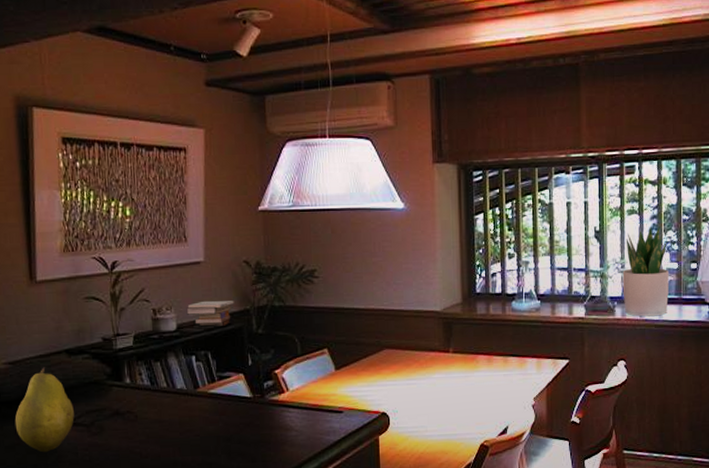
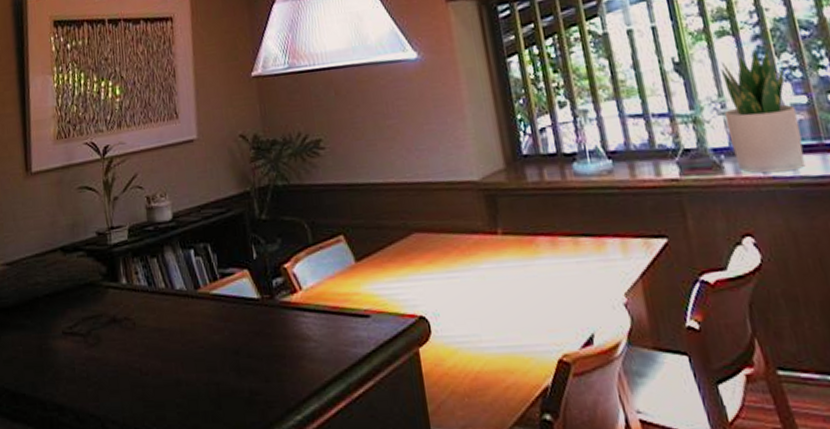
fruit: present [14,367,74,453] -> none [12,267,71,368]
books: present [186,300,234,328] -> none [182,182,233,216]

